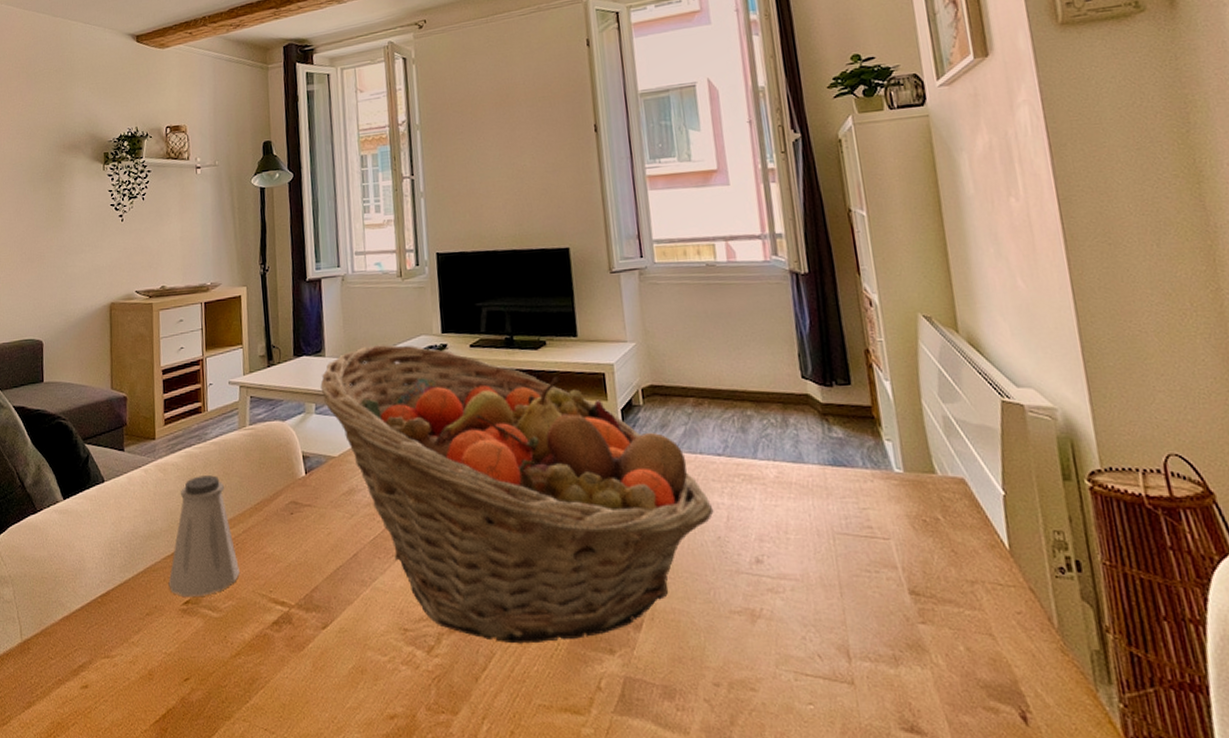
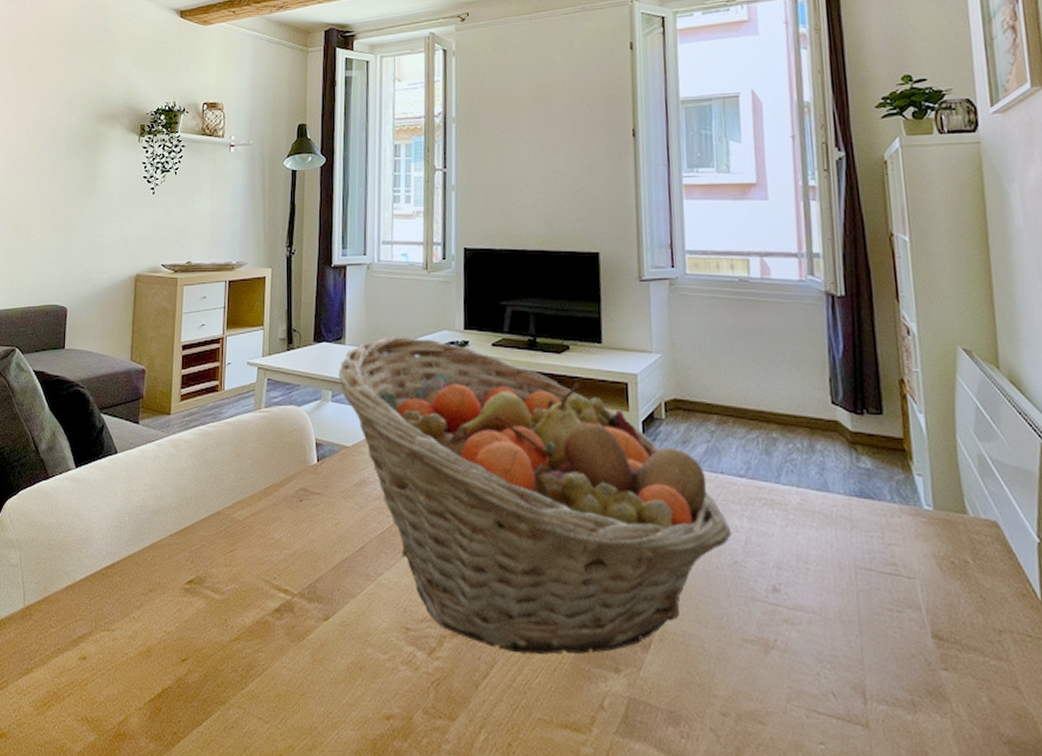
saltshaker: present [168,475,240,596] -> none [173,455,245,577]

